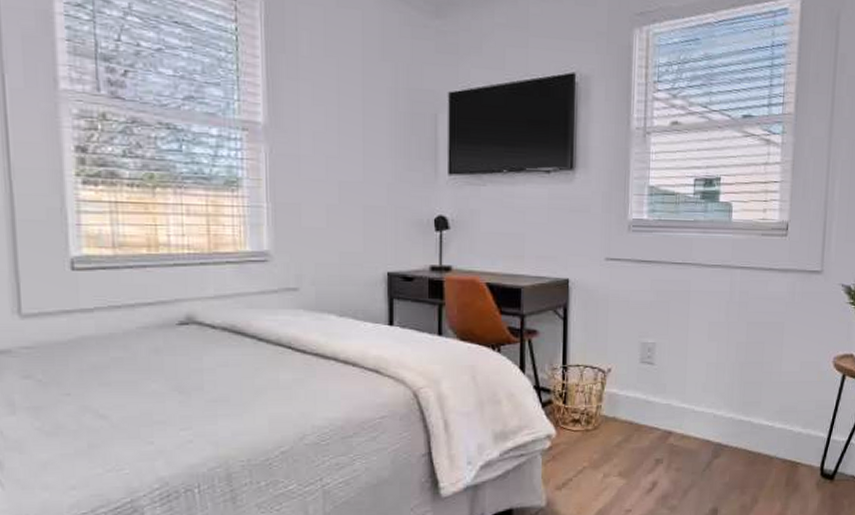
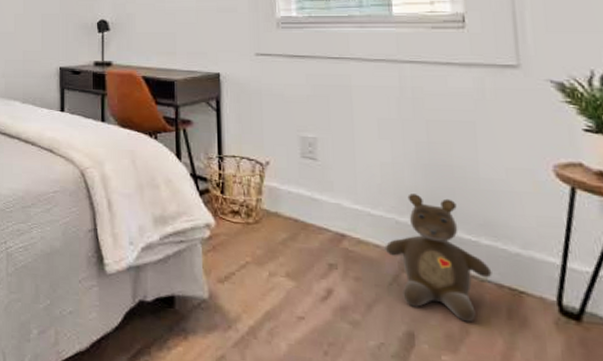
teddy bear: none [702,389,780,493] -> present [384,194,492,322]

